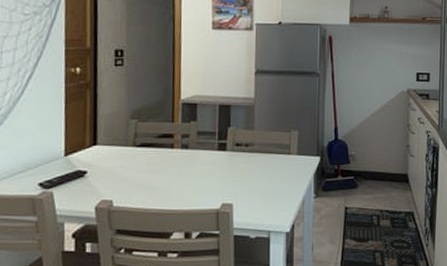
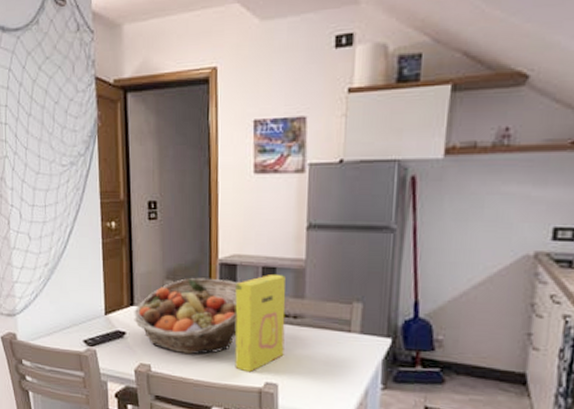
fruit basket: none [96,116,199,187] -> present [134,277,239,355]
cereal box: none [195,111,239,197] -> present [235,275,286,373]

